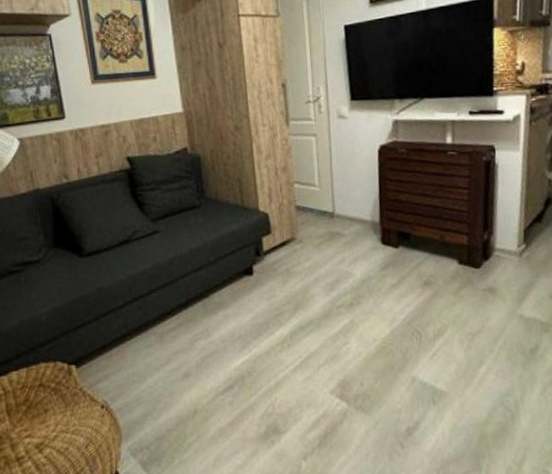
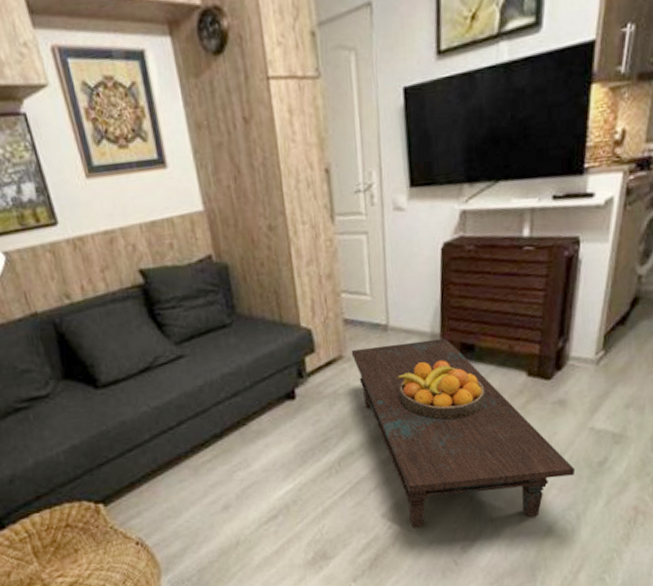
coffee table: none [302,226,510,406] -> present [351,338,576,528]
fruit bowl: none [342,246,422,301] -> present [397,360,485,420]

